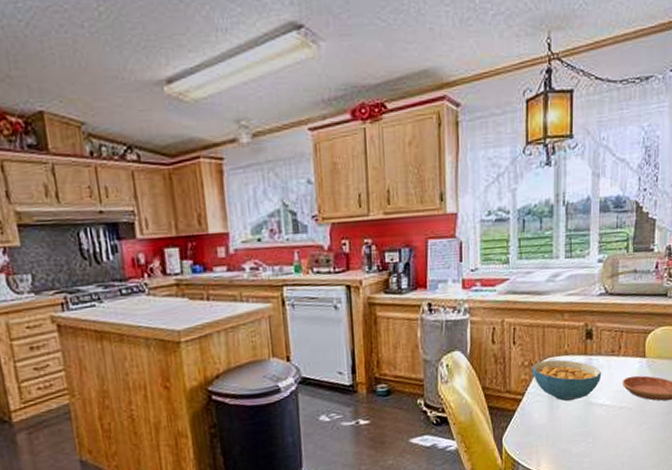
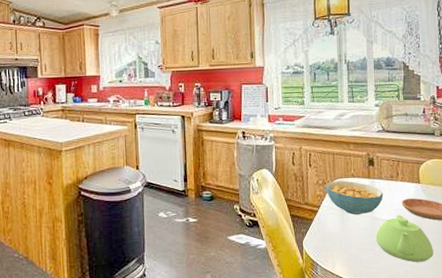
teapot: none [589,397,655,452] -> present [376,215,433,262]

